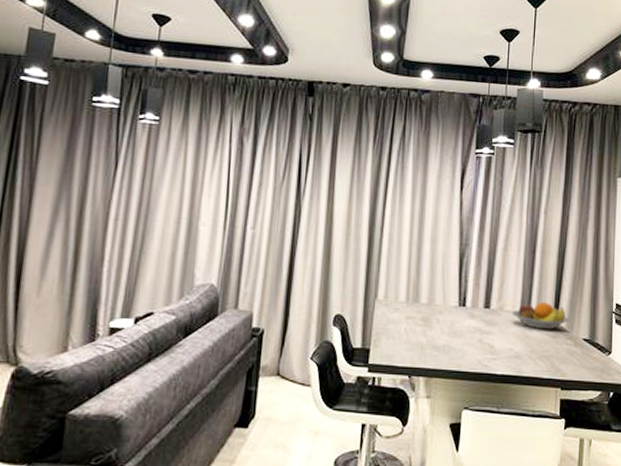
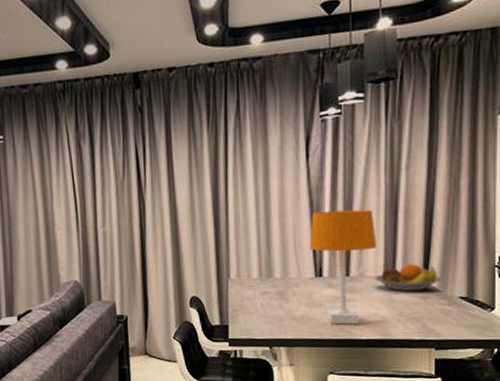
desk lamp: none [456,242,517,358] -> present [309,209,377,325]

